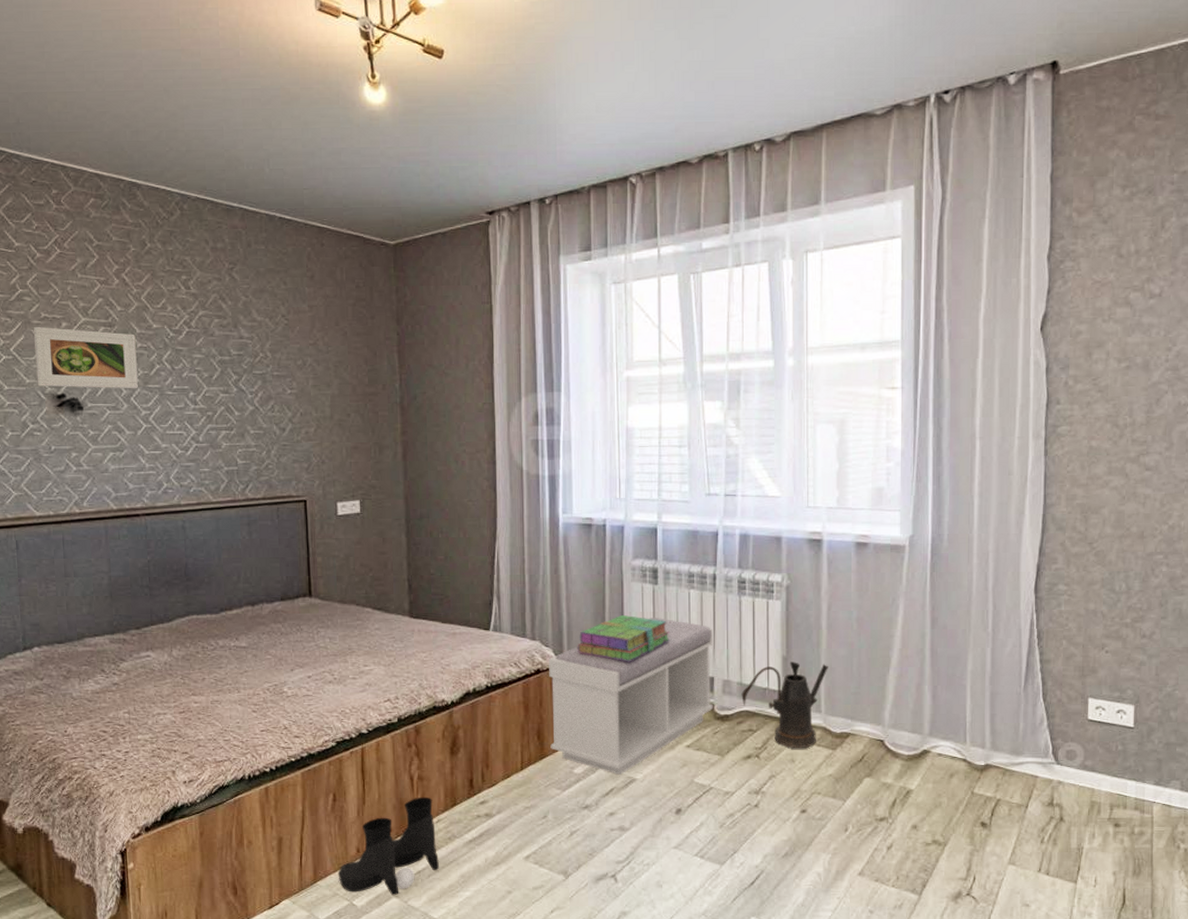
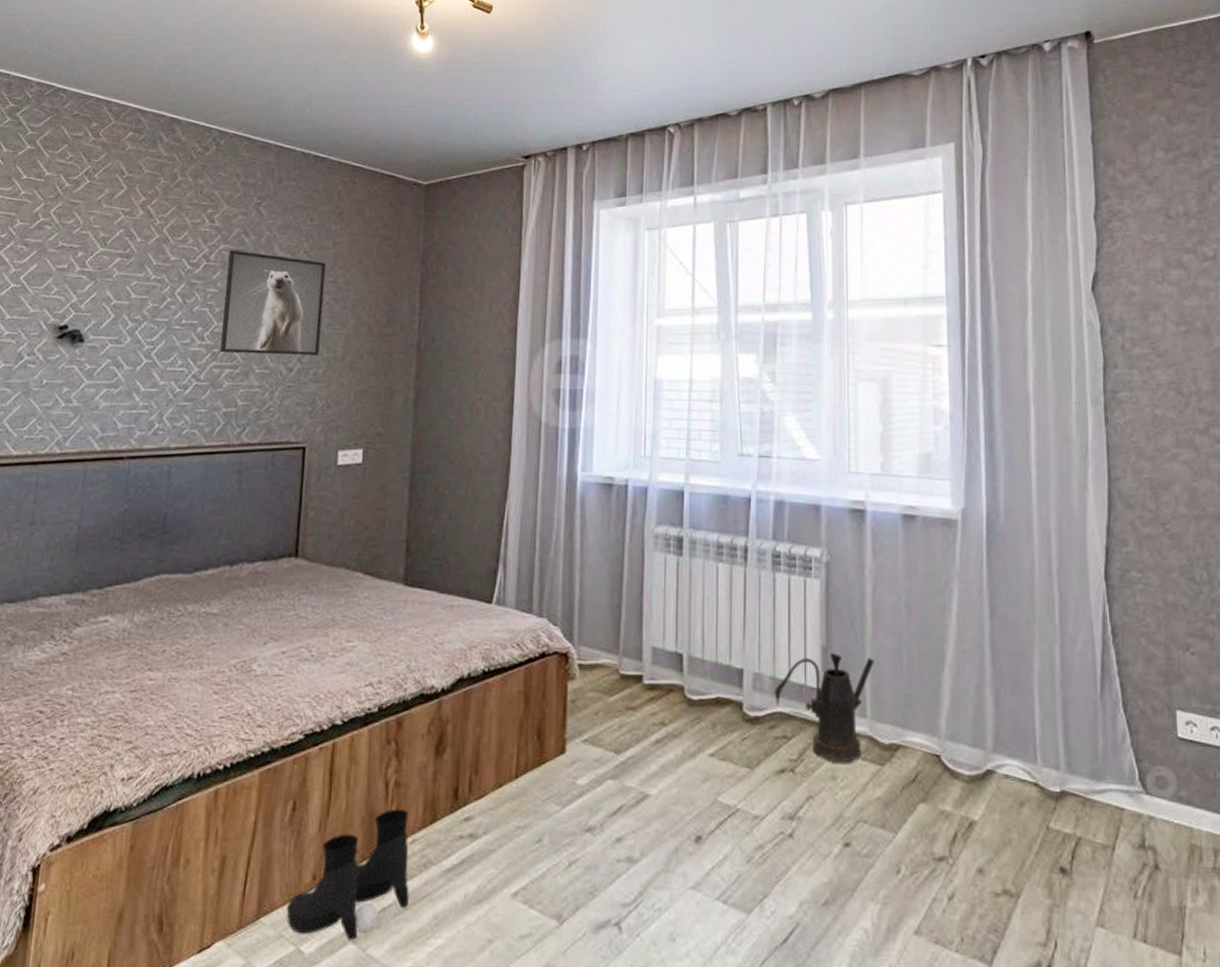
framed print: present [34,326,138,389] -> none [41,255,151,322]
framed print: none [209,315,308,416] -> present [220,249,327,355]
bench: present [549,618,714,775] -> none [551,595,743,789]
stack of books: present [577,615,670,662] -> none [589,591,694,648]

